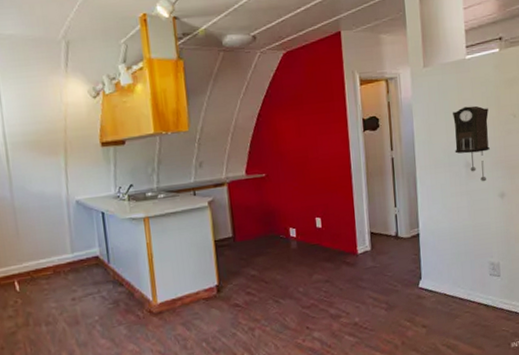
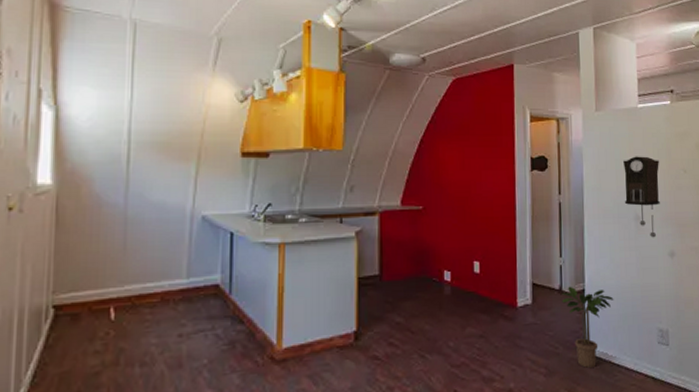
potted plant: none [398,232,447,301] -> present [561,286,614,368]

